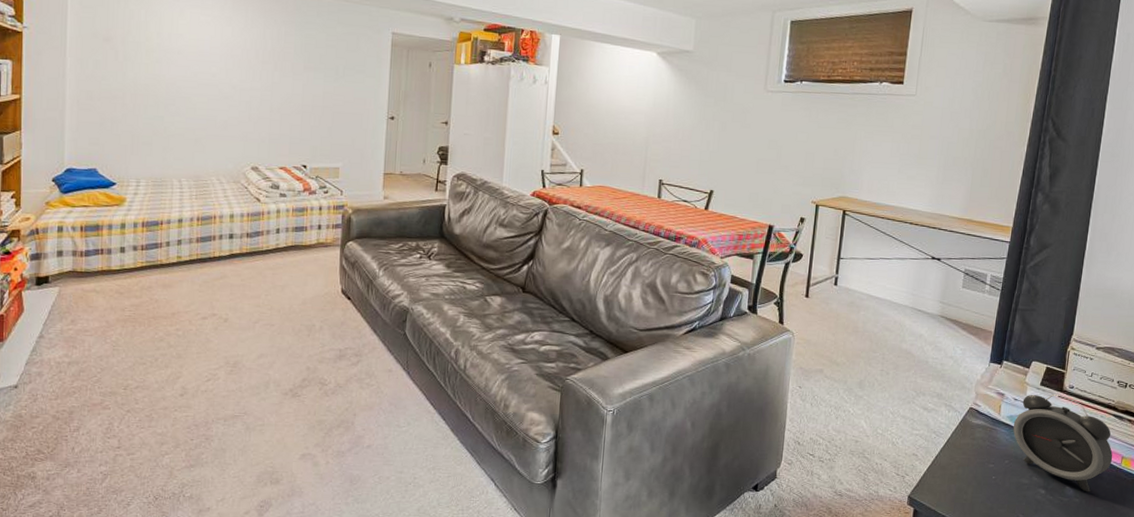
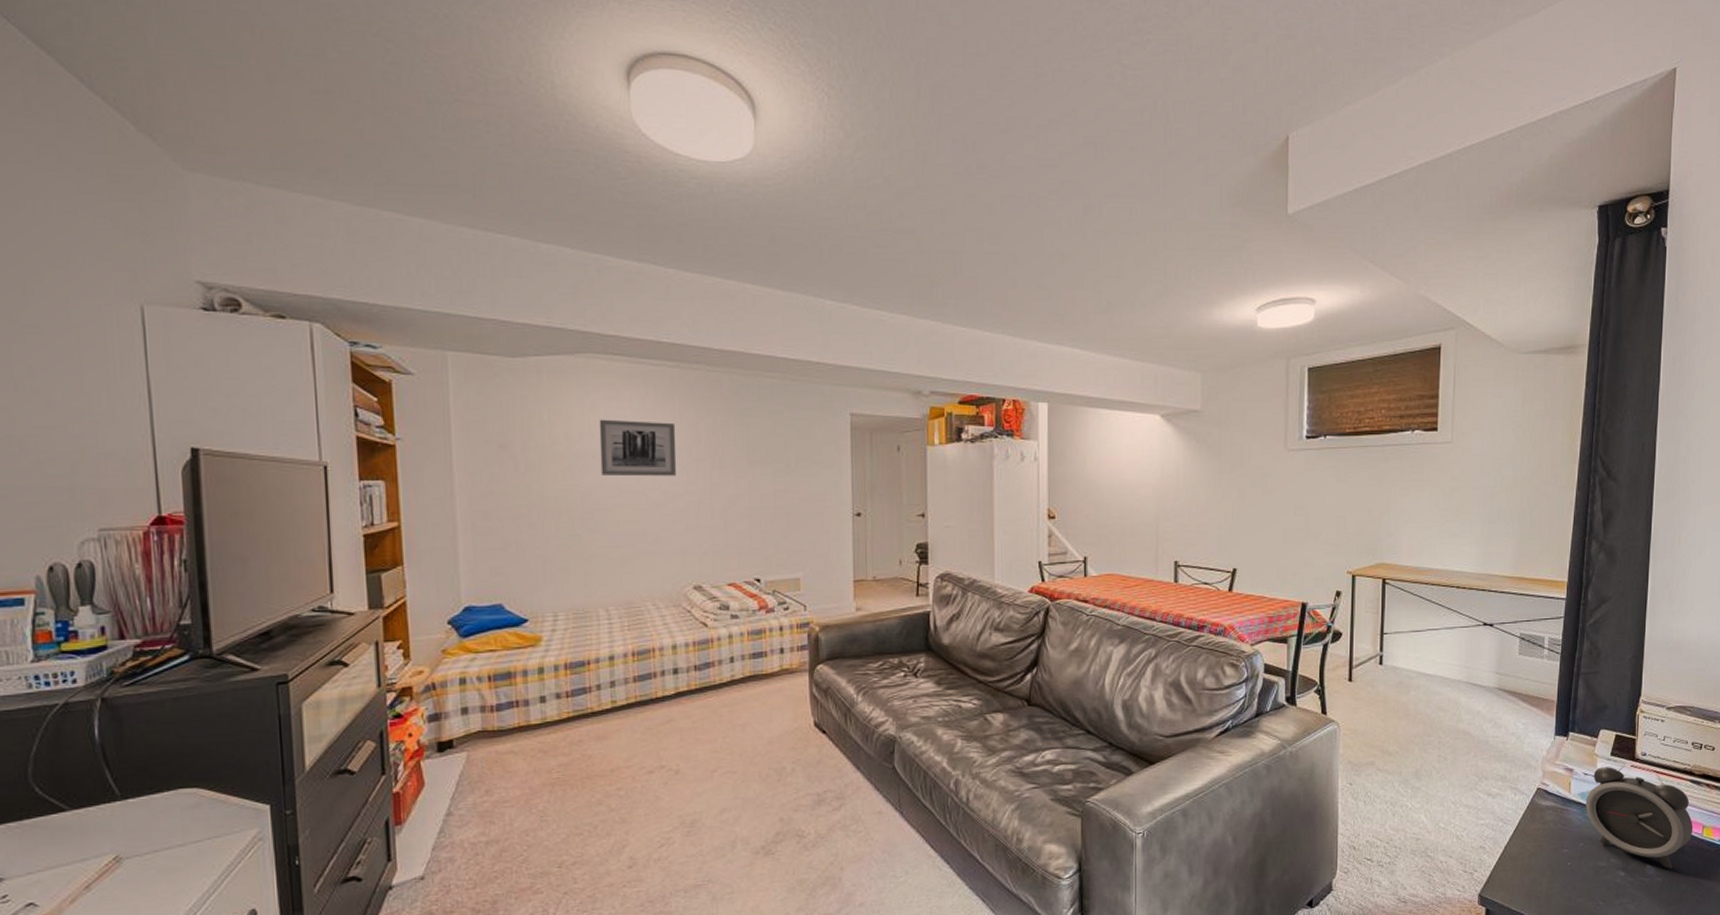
wall art: none [183,22,247,75] -> present [599,419,677,477]

